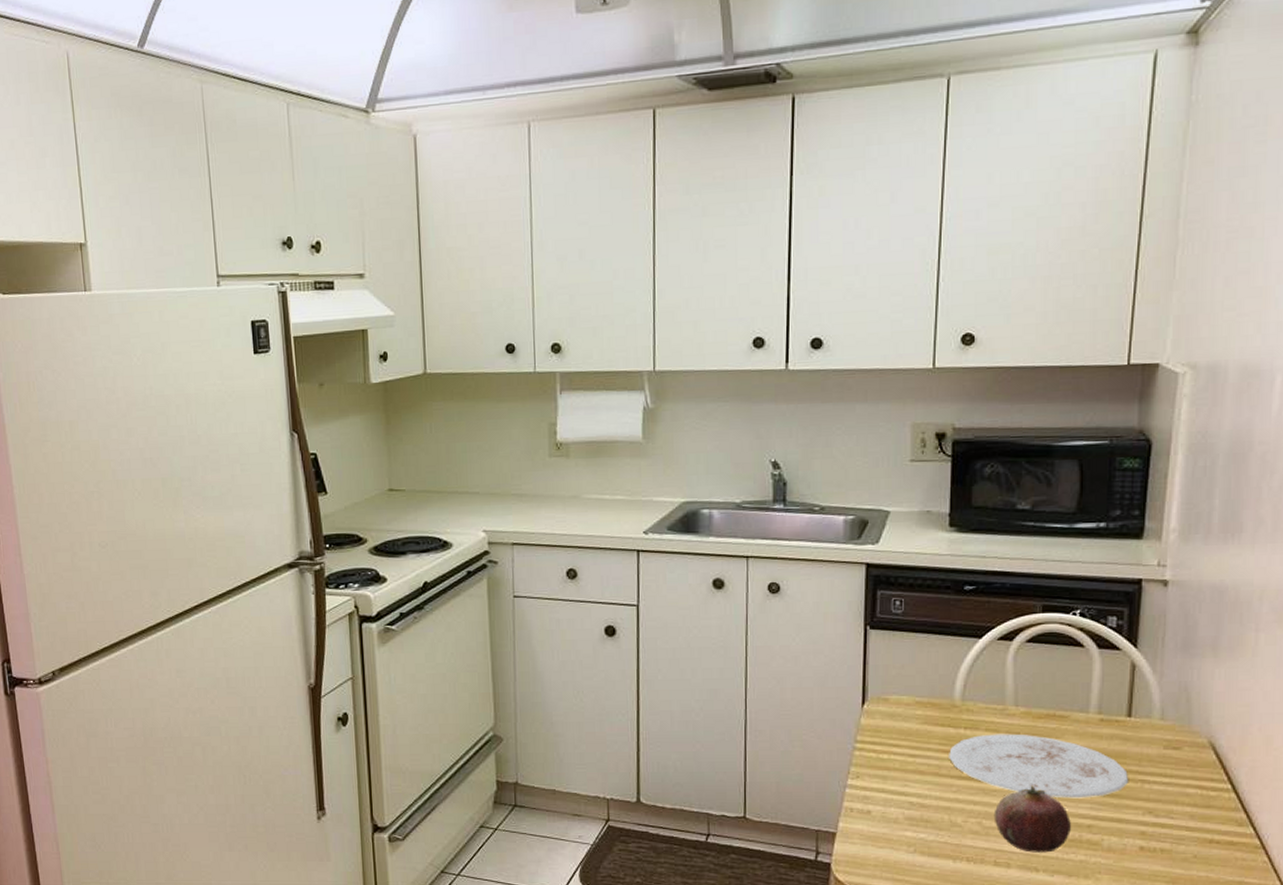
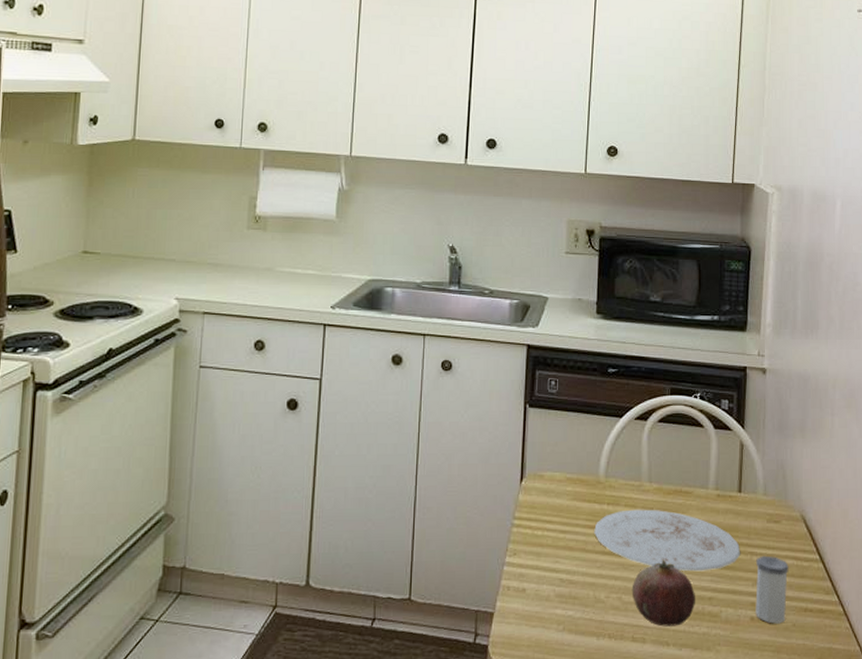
salt shaker: none [1146,783,1191,854] -> present [755,555,789,624]

